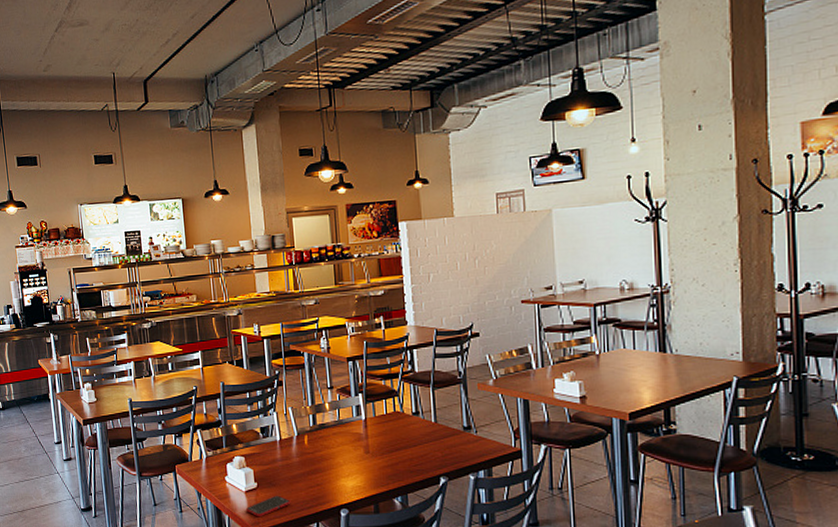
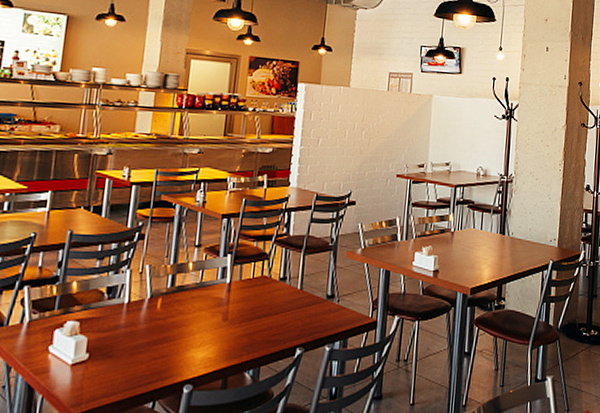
cell phone: present [246,495,291,517] -> none [68,369,127,397]

